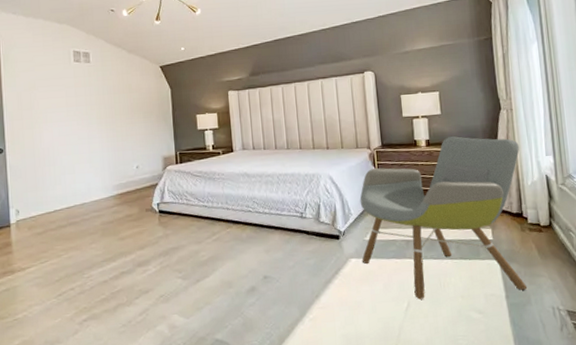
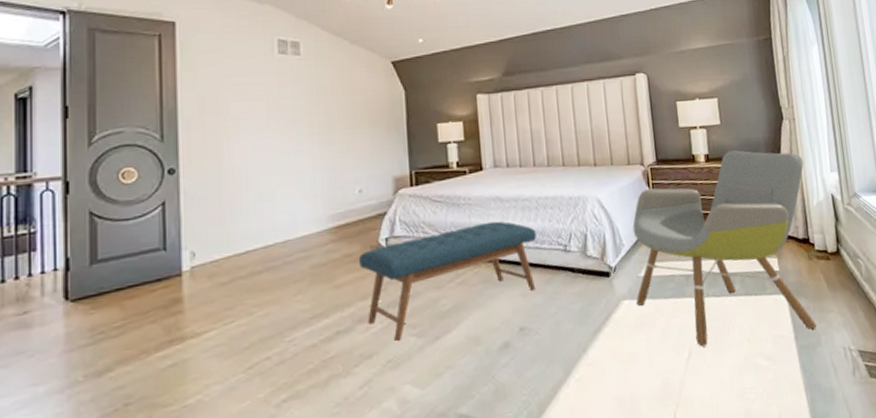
bench: none [137,192,277,281] -> present [358,221,536,341]

